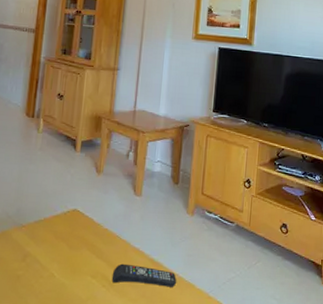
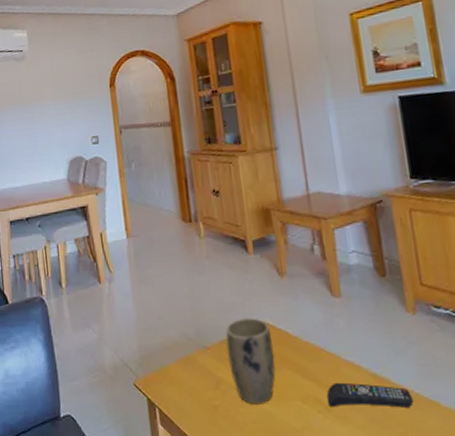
plant pot: none [38,203,80,277] -> present [225,317,276,405]

